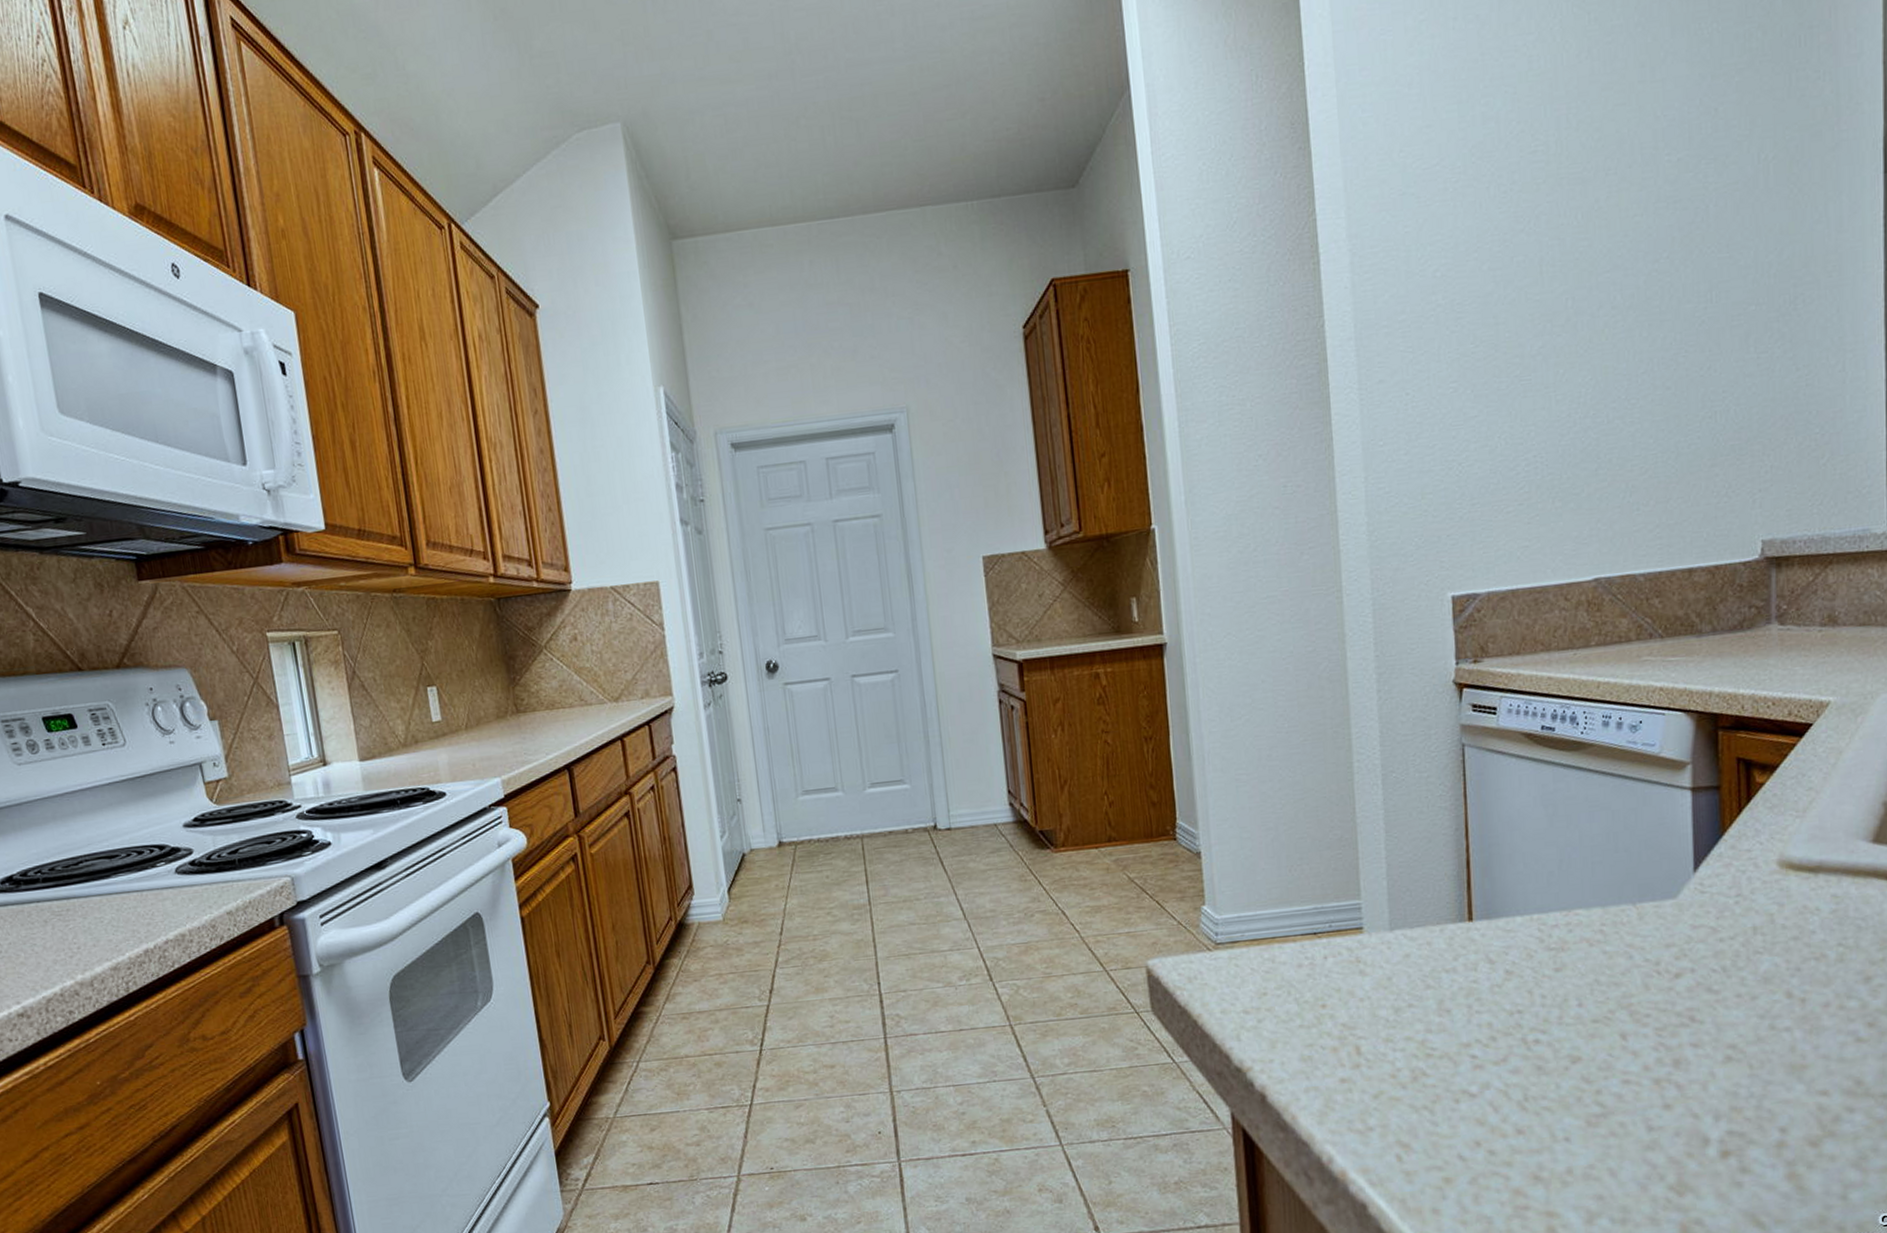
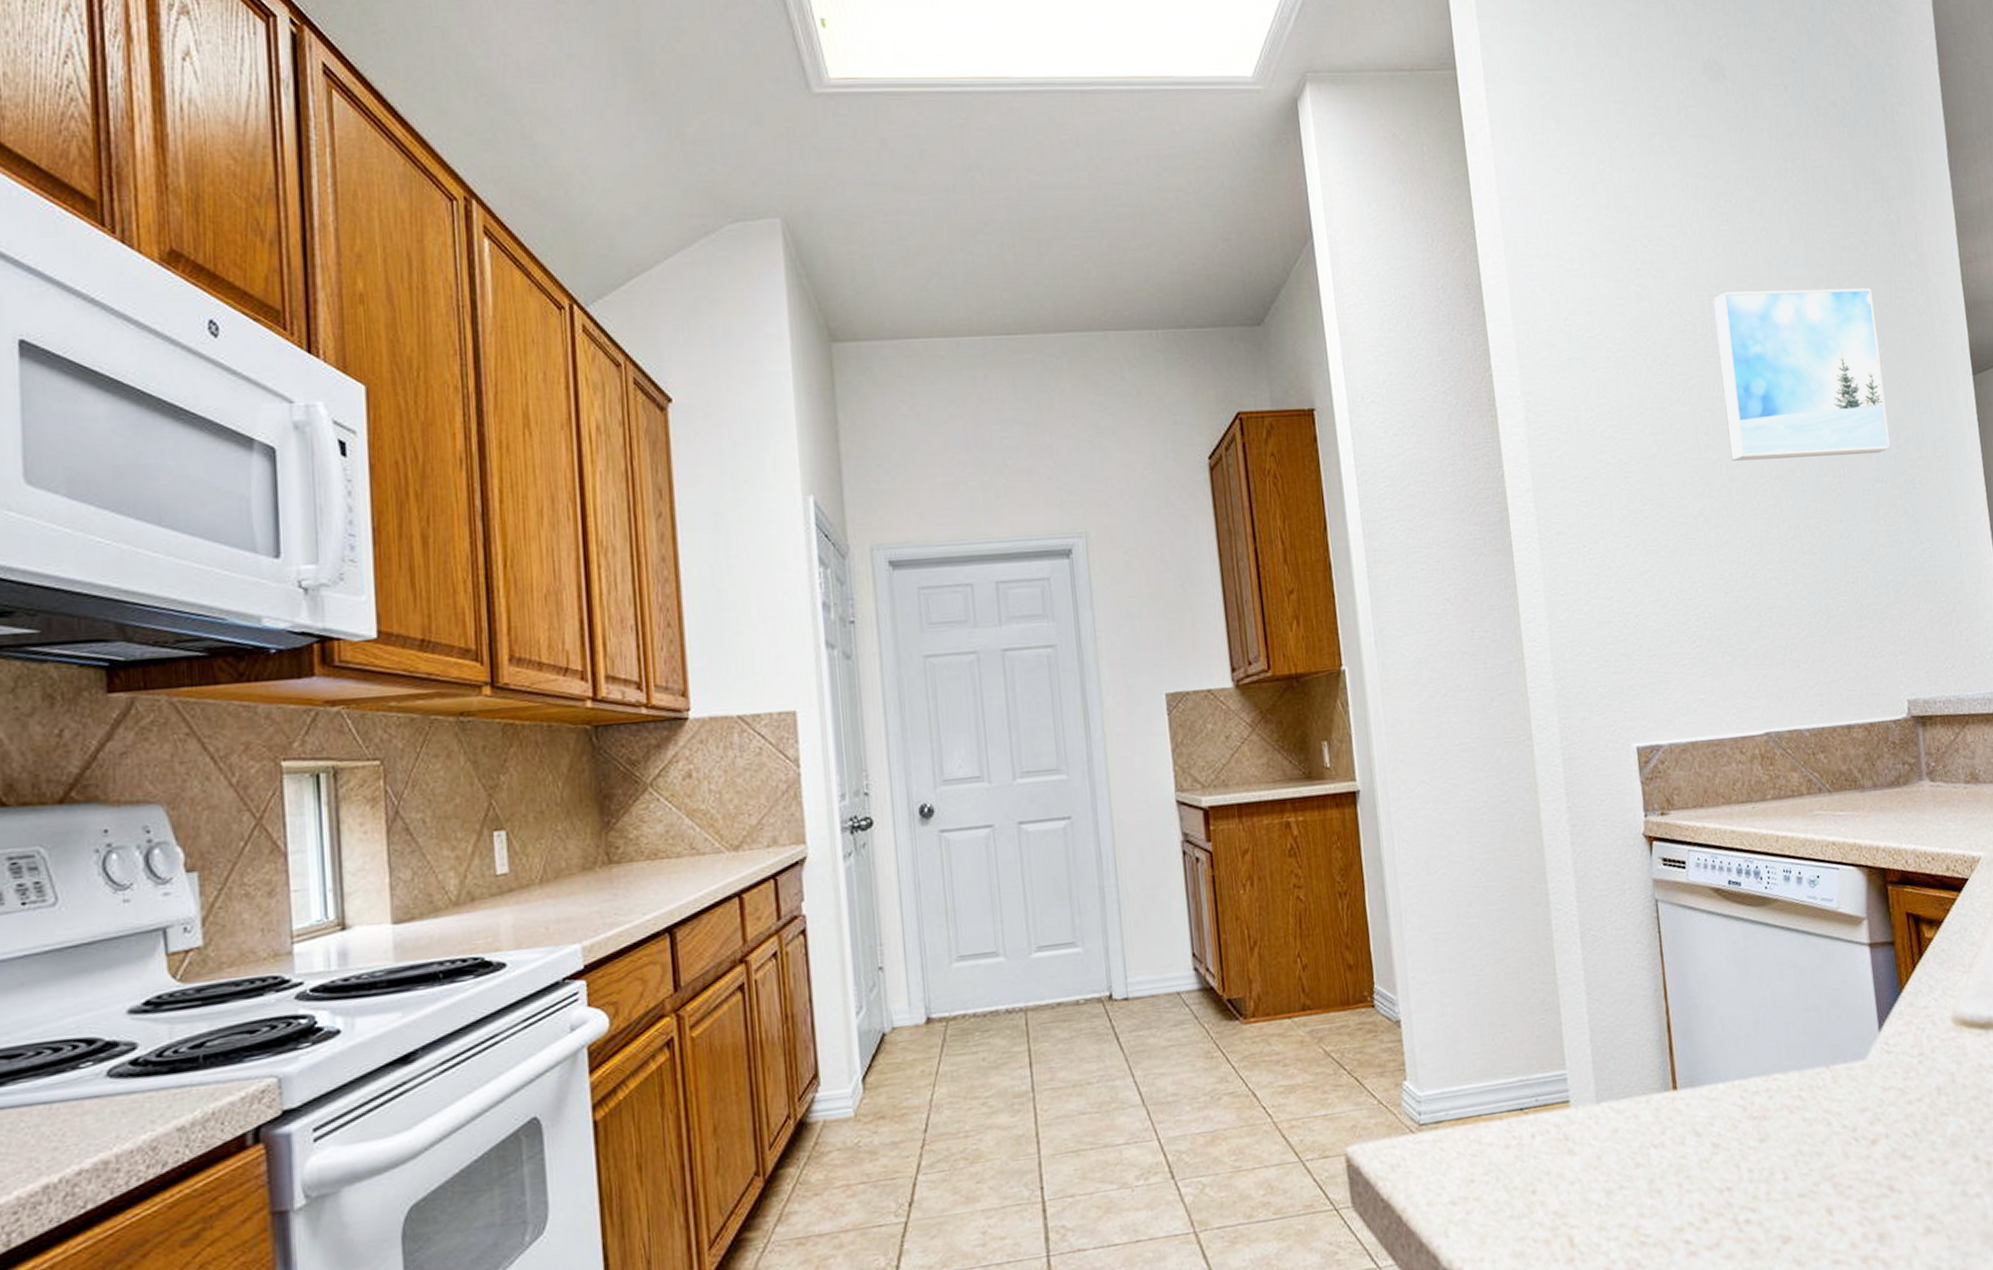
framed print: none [1571,82,1771,293] -> present [1712,288,1890,461]

